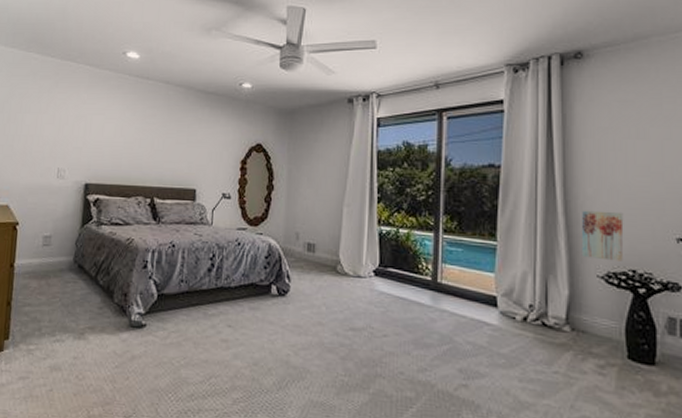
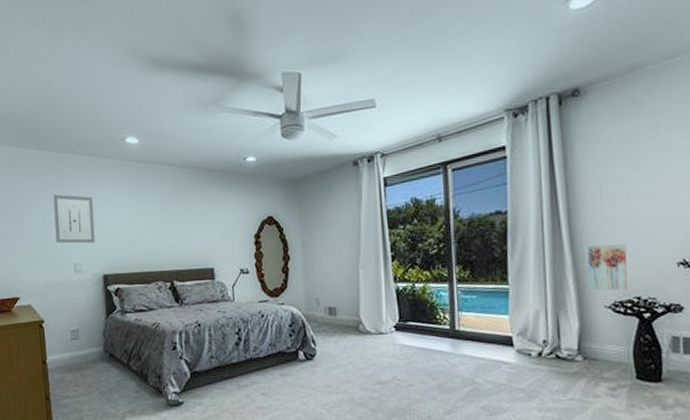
wall art: none [44,99,86,151] -> present [53,194,95,244]

